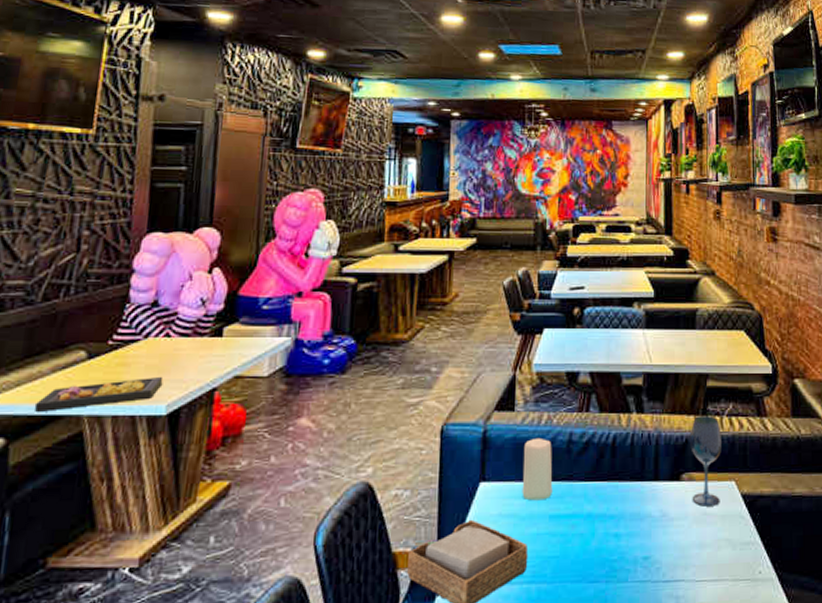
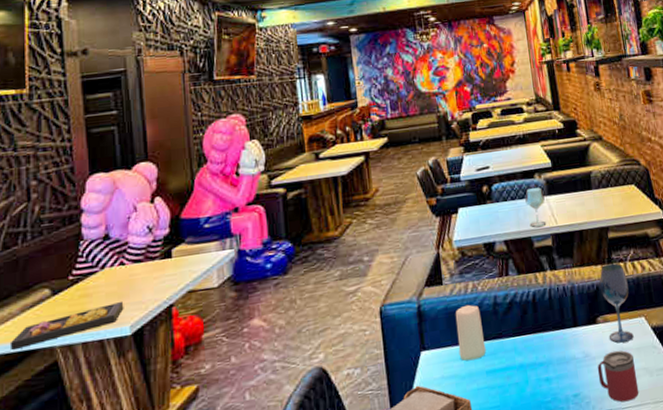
wine glass: none [619,317,641,363] -> present [525,187,545,228]
beverage cup: none [674,514,718,574] -> present [597,350,639,402]

